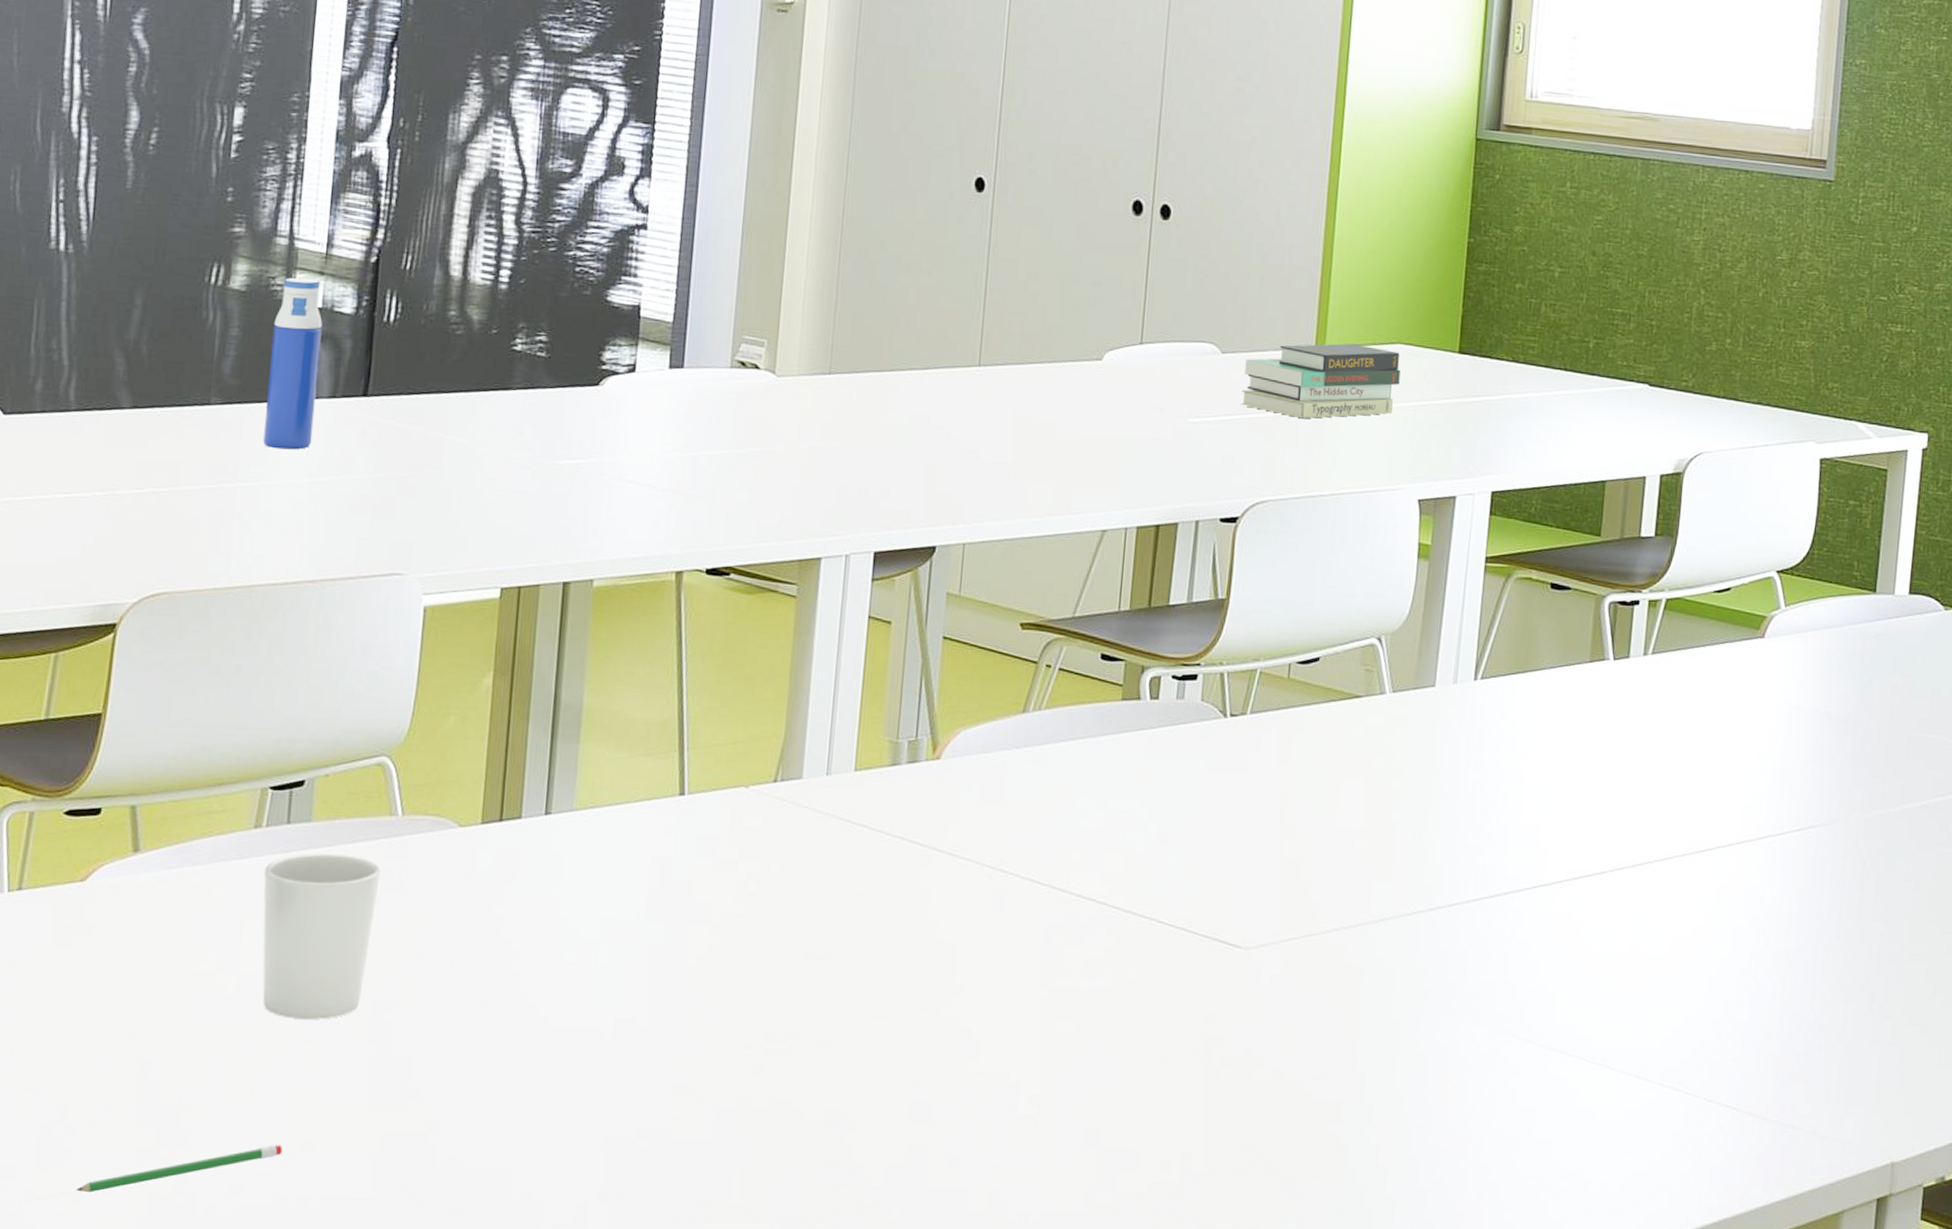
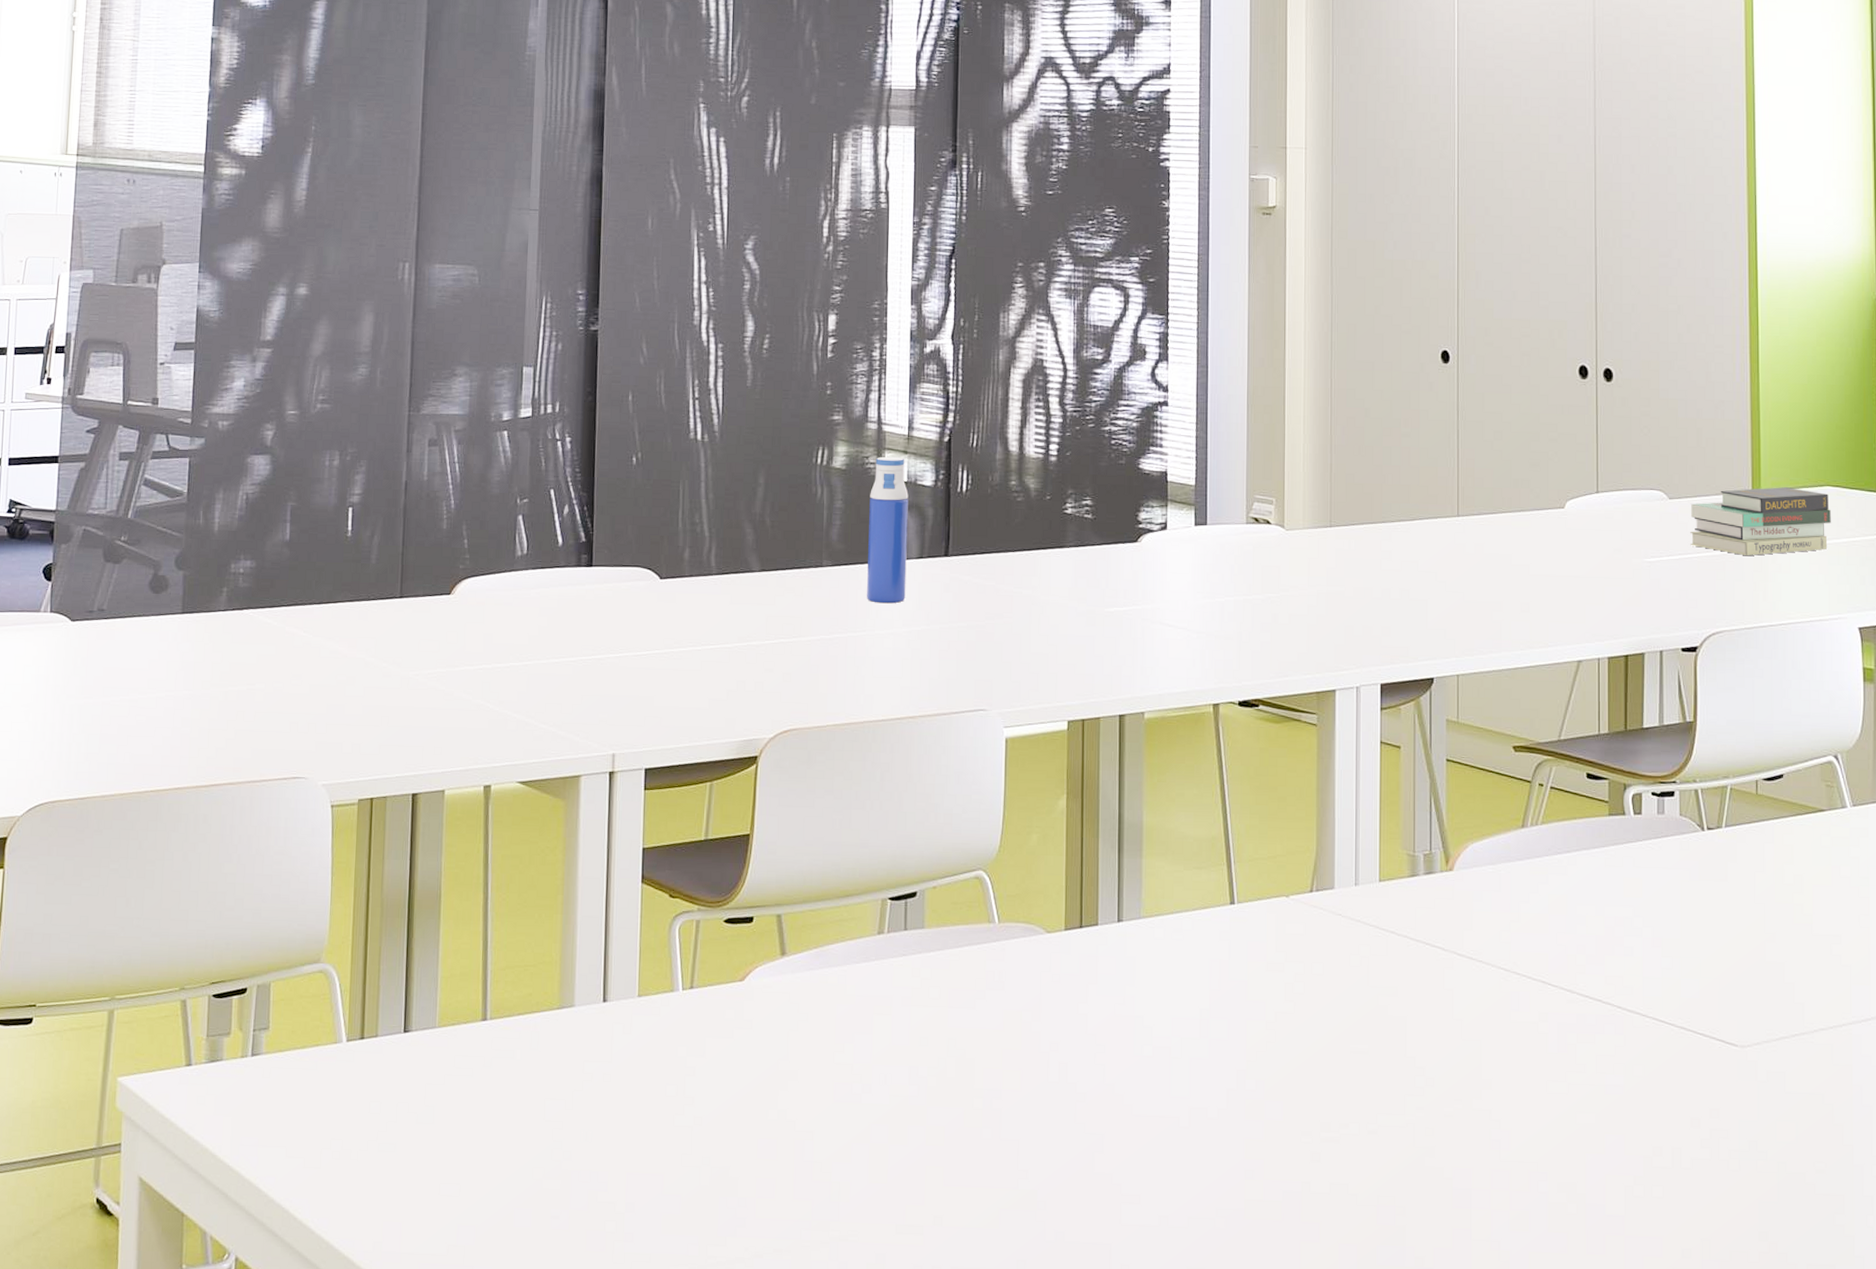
pencil: present [76,1145,282,1193] -> none [749,1218,917,1260]
mug: present [262,854,381,1020] -> none [888,957,984,1105]

